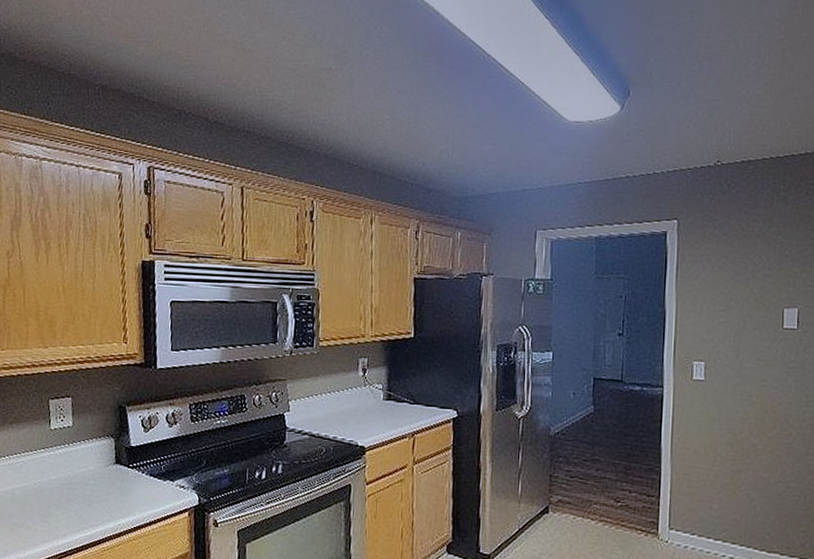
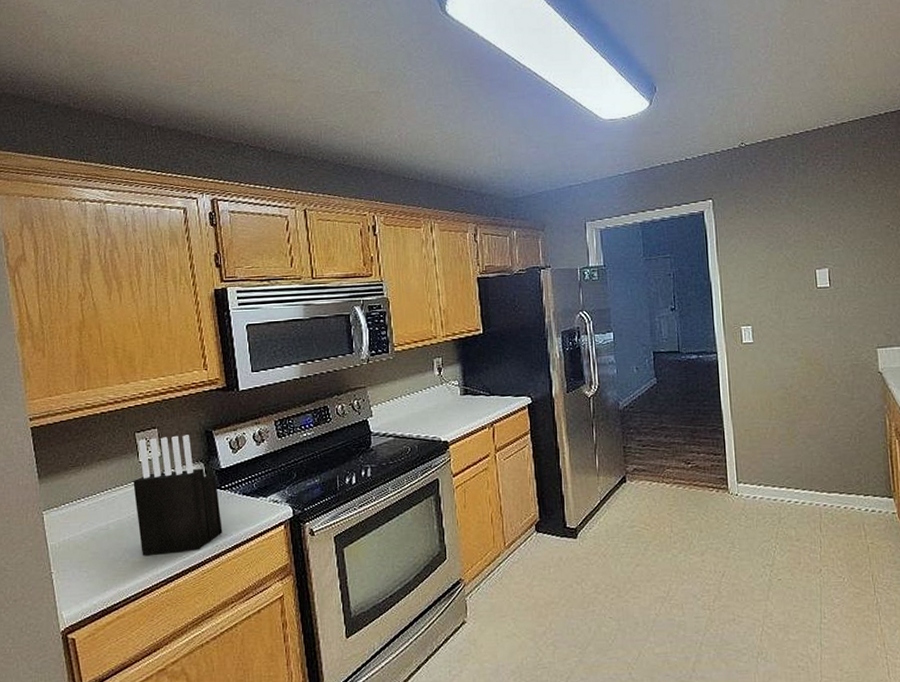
knife block: none [42,406,127,527] -> present [133,435,223,555]

